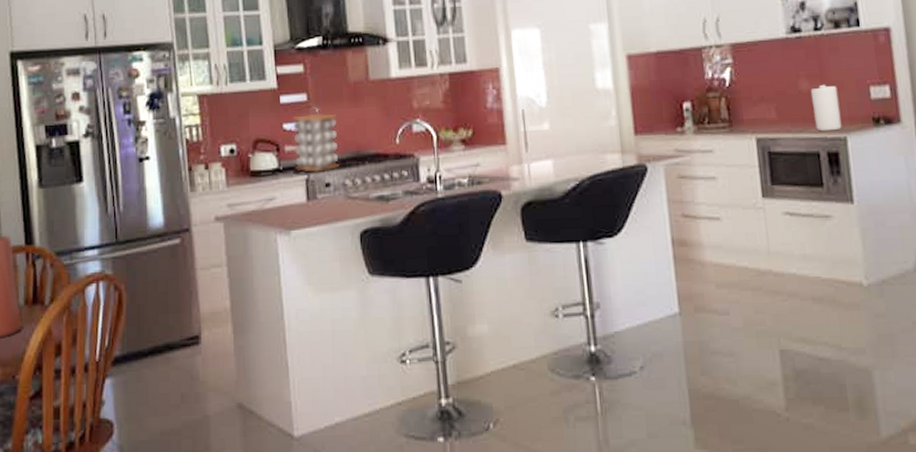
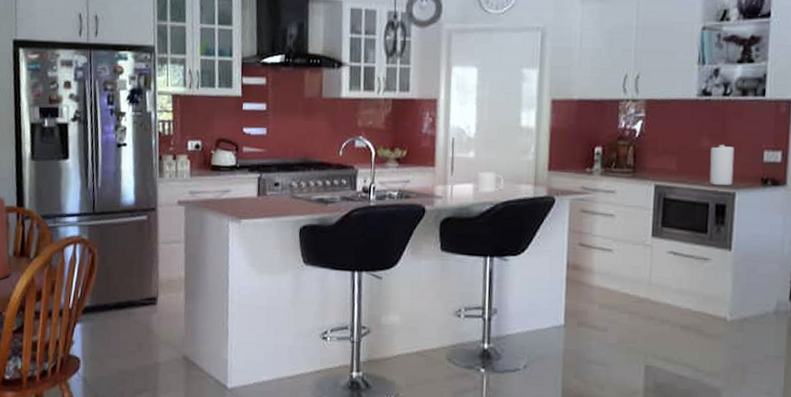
spice rack: present [292,106,340,173] -> none [250,115,291,173]
mug: none [555,143,587,169] -> present [476,172,504,193]

